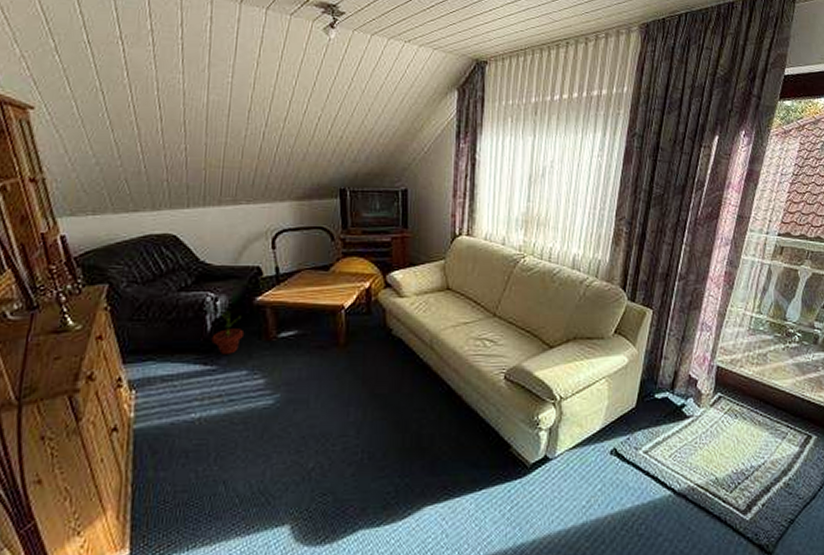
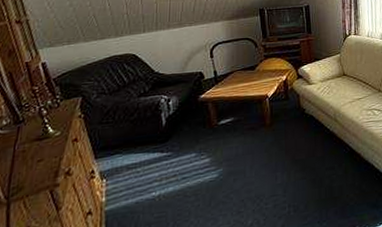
potted plant: present [211,310,243,354] -> none [166,107,191,143]

